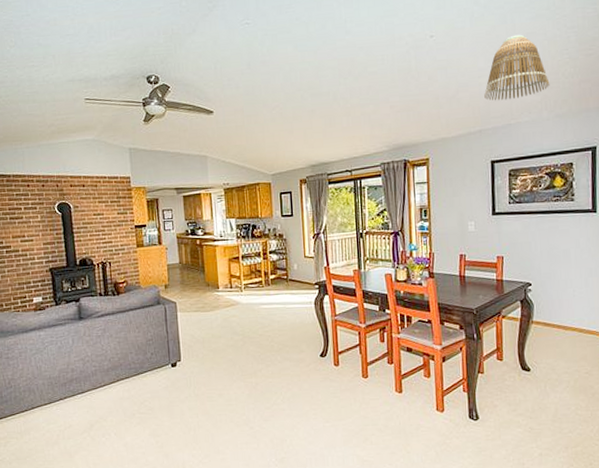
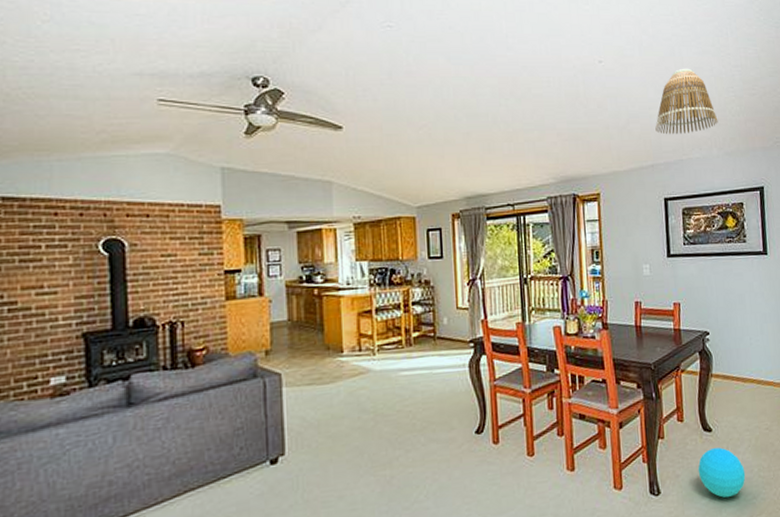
ball: none [515,385,563,429] -> present [697,447,746,498]

